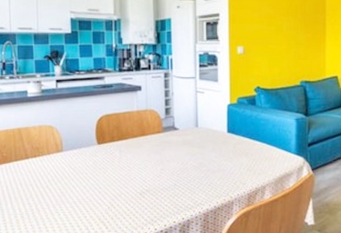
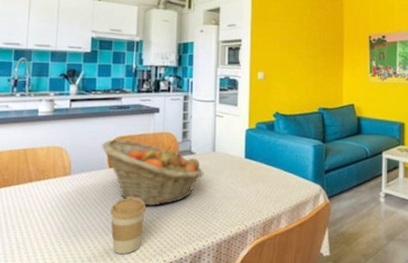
fruit basket: none [88,117,189,180] -> present [101,139,205,206]
coffee cup: none [102,172,136,223] -> present [110,198,147,254]

